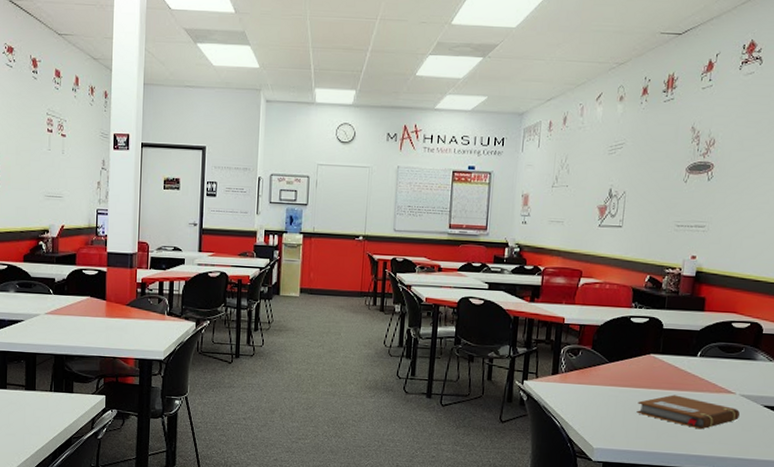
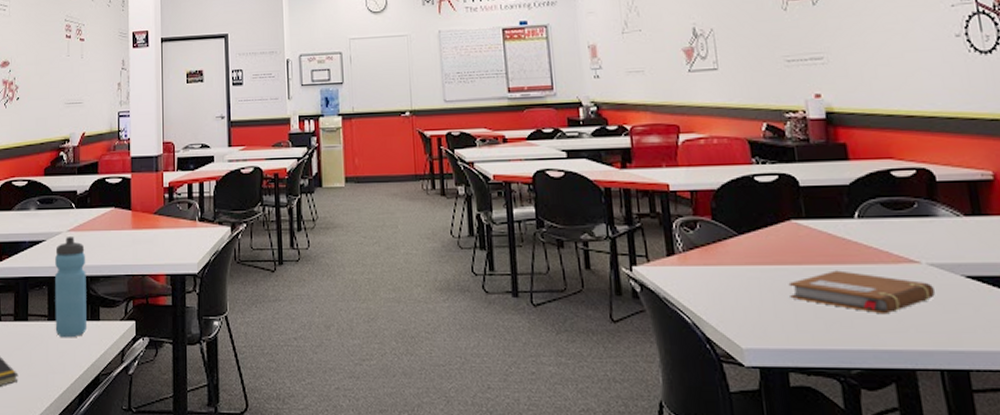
water bottle: none [32,319,62,406] -> present [55,237,86,338]

